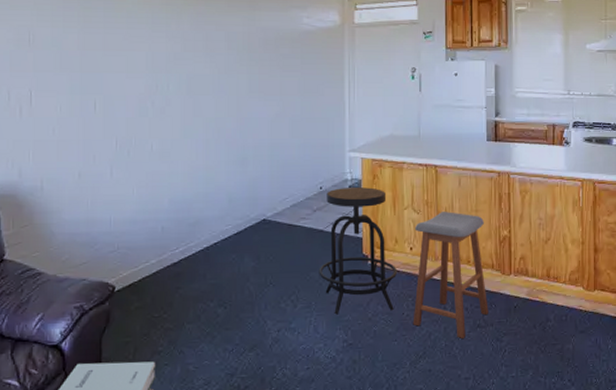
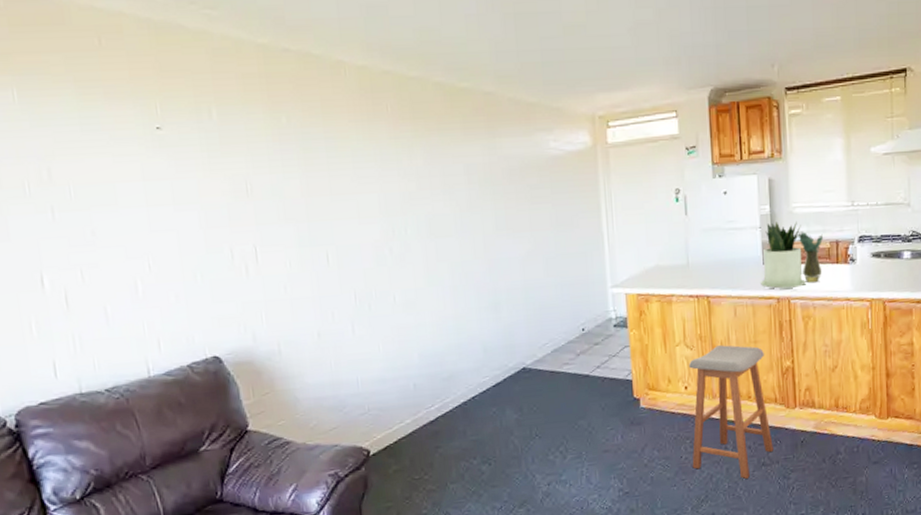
bar stool: present [319,187,398,315] -> none [587,325,673,463]
planter: none [483,103,525,164] -> present [759,222,806,289]
vase: none [519,114,541,161] -> present [797,231,823,283]

